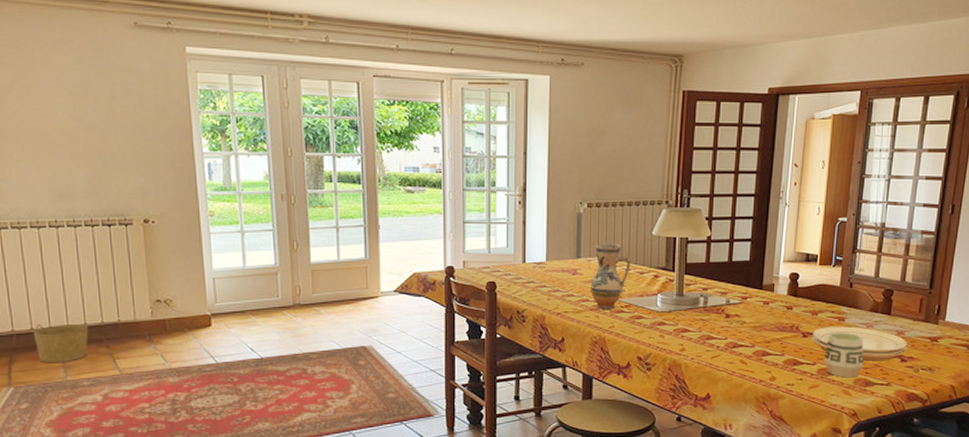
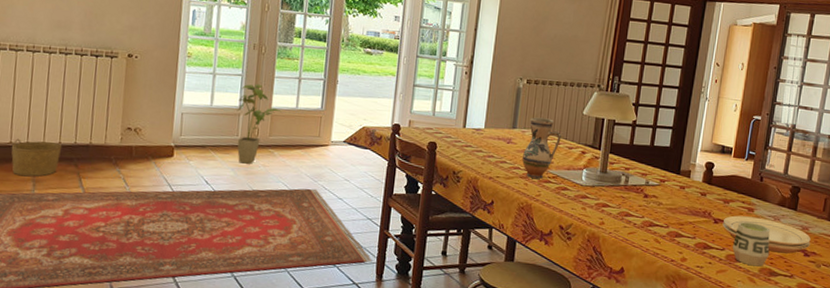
house plant: none [273,238,322,326] -> present [236,84,281,164]

